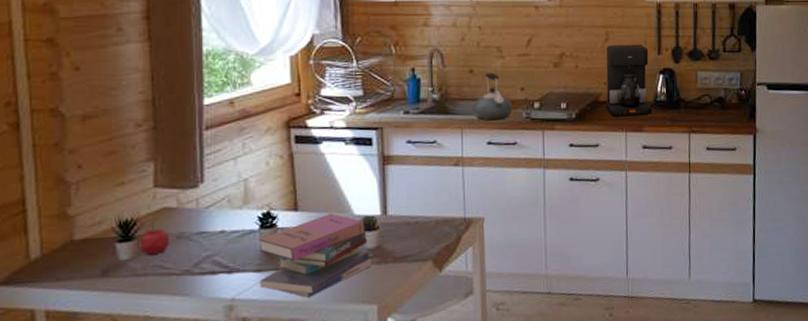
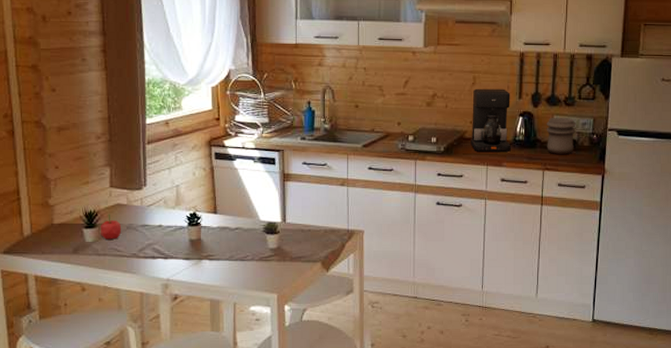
books: present [259,212,371,298] -> none [187,217,273,283]
kettle: present [473,72,513,121] -> none [357,108,391,149]
jar: none [689,72,723,115] -> present [546,117,576,155]

